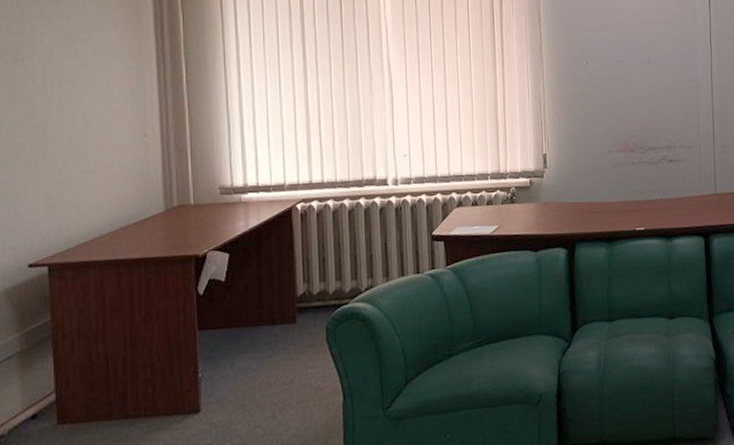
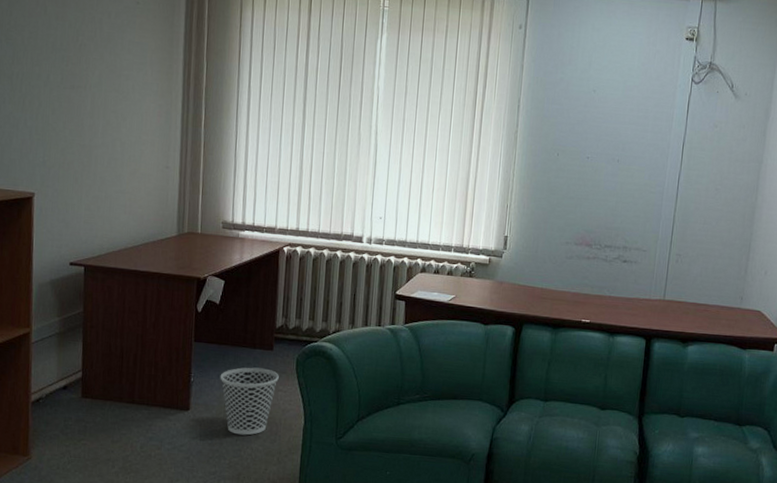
wastebasket: none [234,345,307,430] -> present [220,367,279,436]

